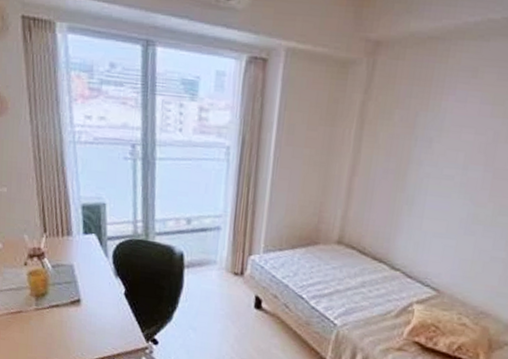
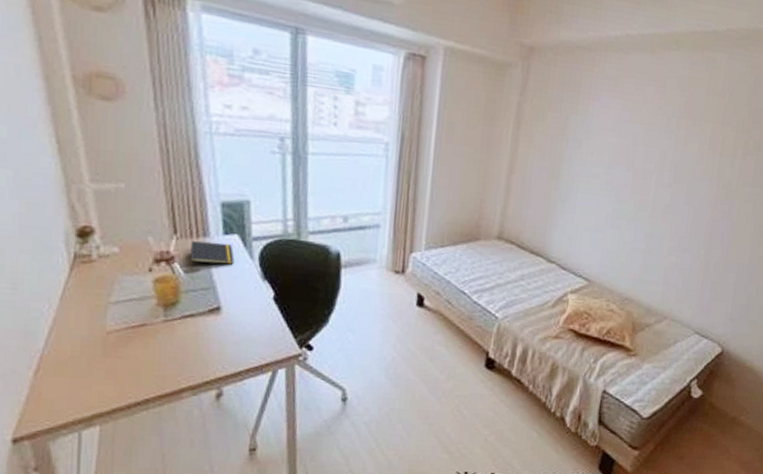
notepad: none [57,239,92,264] -> present [190,241,235,268]

